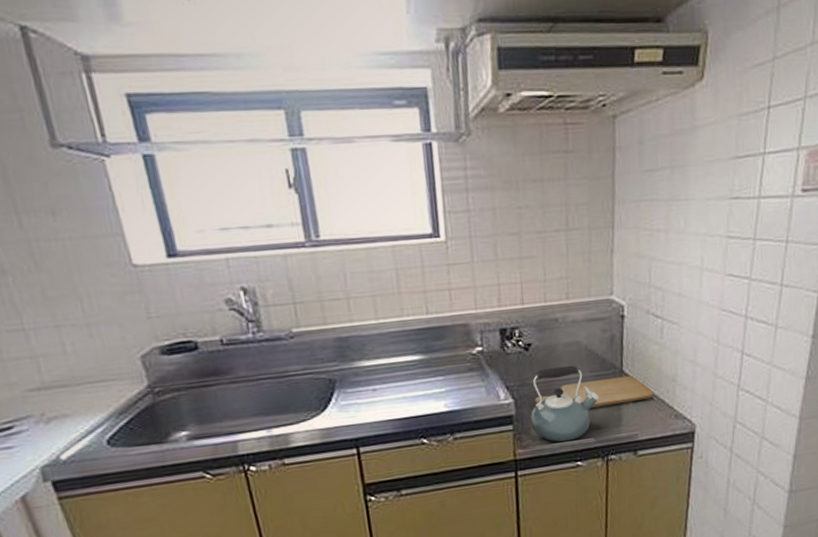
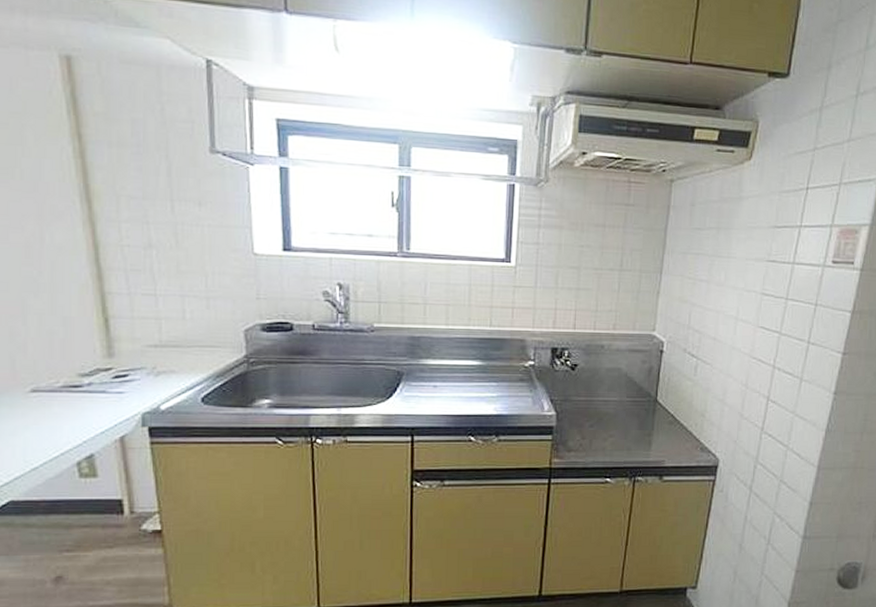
kettle: present [530,365,600,443] -> none [568,388,634,458]
chopping board: present [535,375,654,408] -> none [575,405,683,430]

